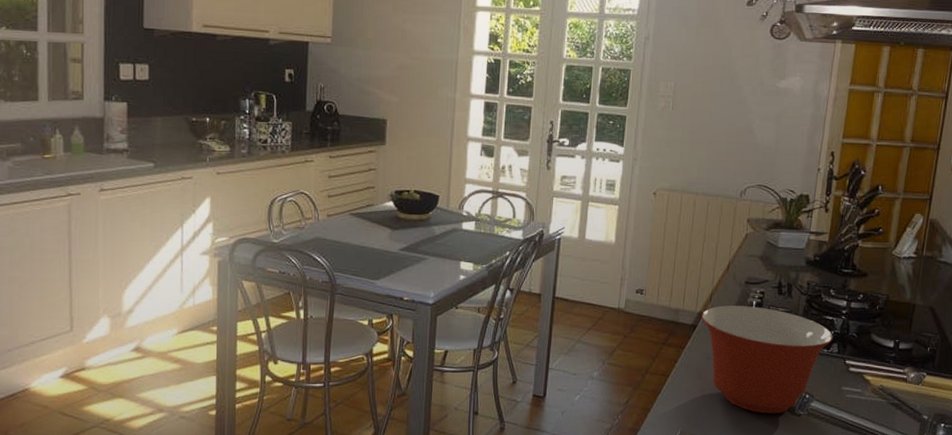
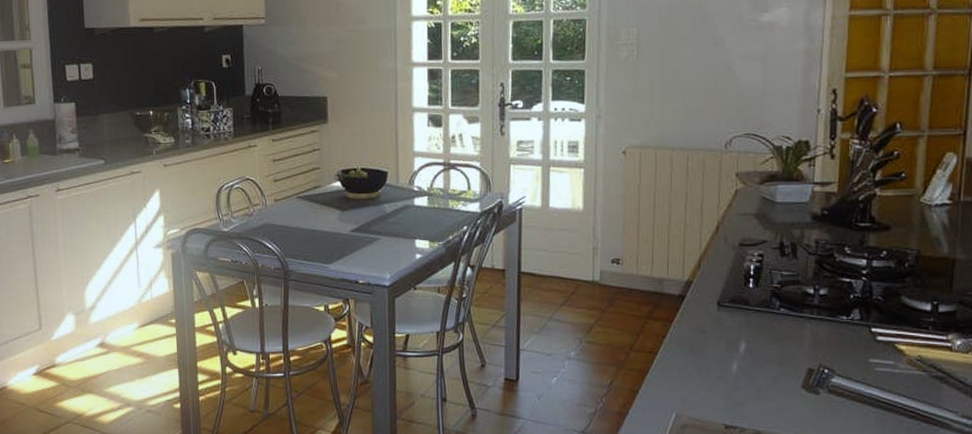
mixing bowl: present [701,305,833,413] -> none [689,271,853,391]

